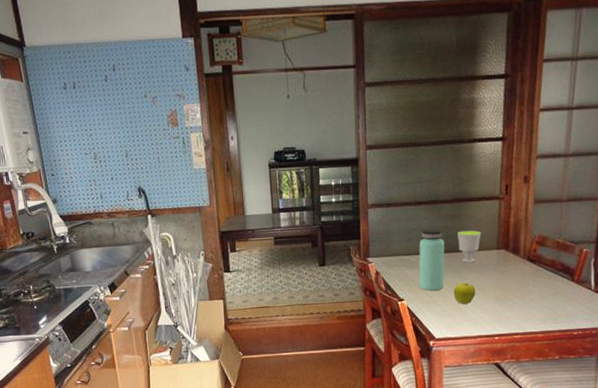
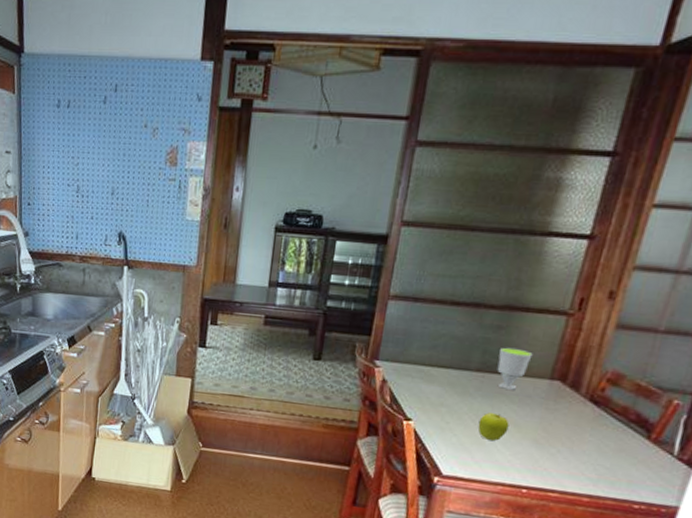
bottle: present [419,229,445,291] -> none [435,338,481,417]

